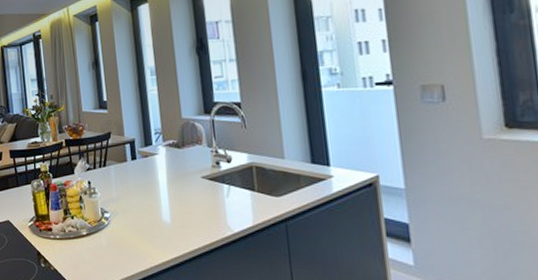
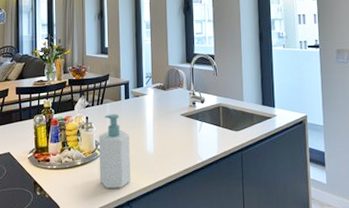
soap bottle: none [104,177,145,262] -> present [98,114,131,188]

